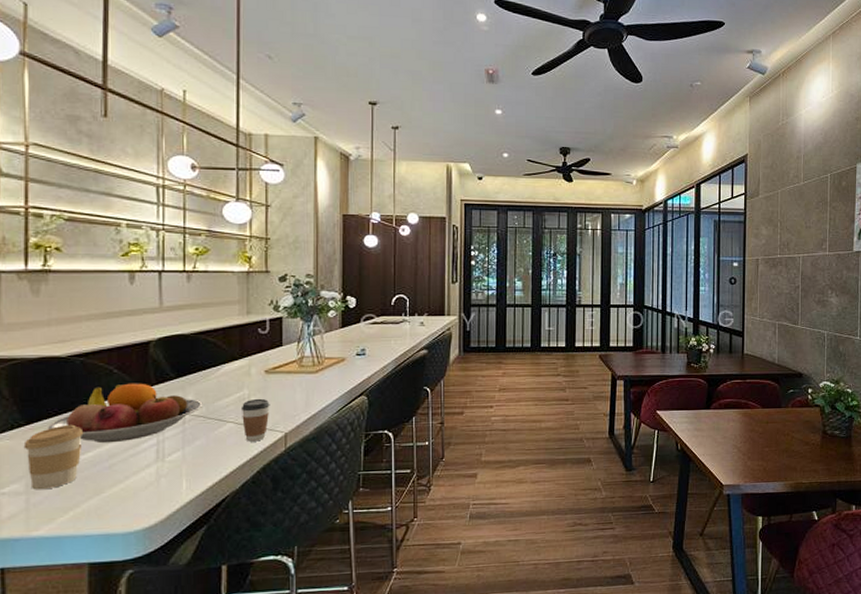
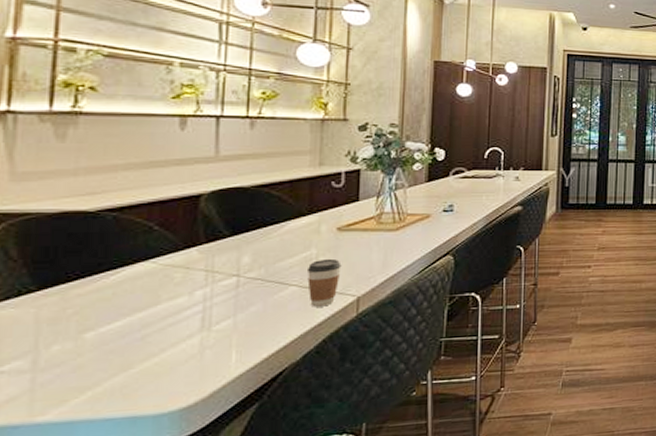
coffee cup: present [23,424,84,490] -> none [32,289,112,367]
fruit bowl: present [48,383,203,443] -> none [66,241,262,311]

